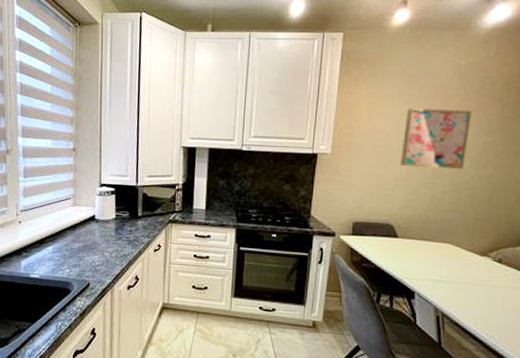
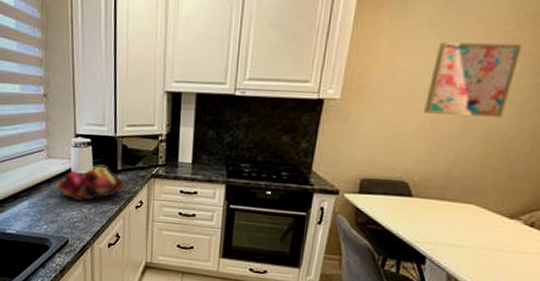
fruit basket: none [79,212,145,246] -> present [55,166,125,202]

